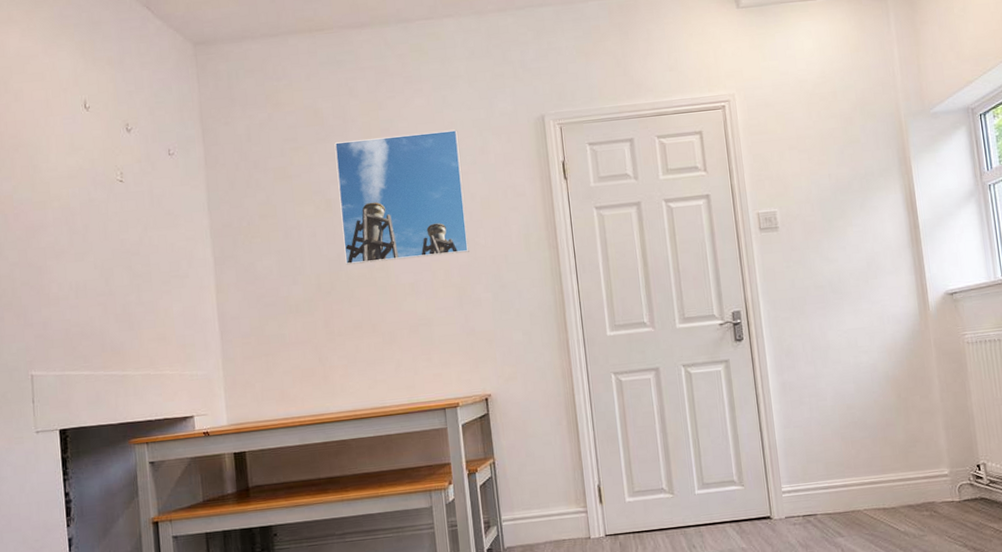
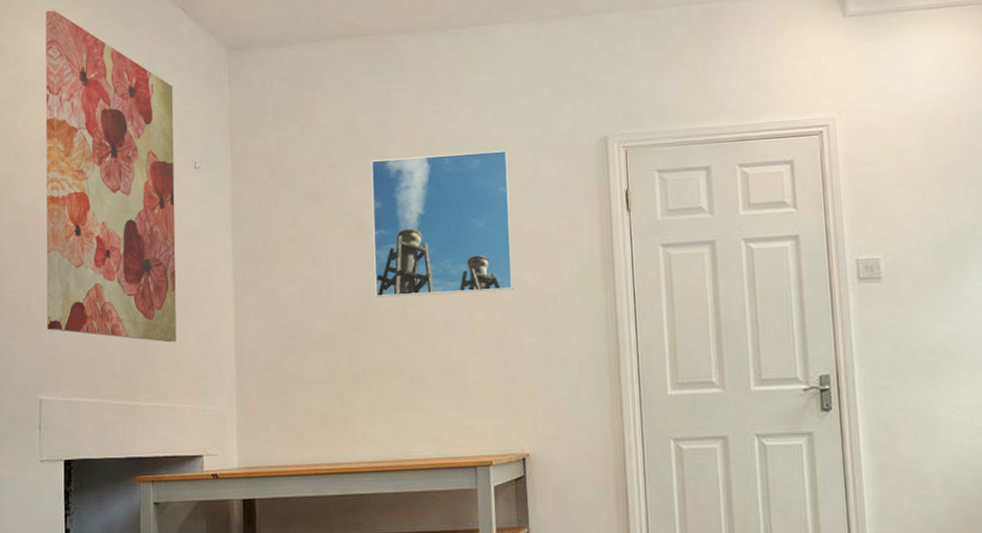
wall art: none [12,10,162,316] -> present [45,10,177,343]

